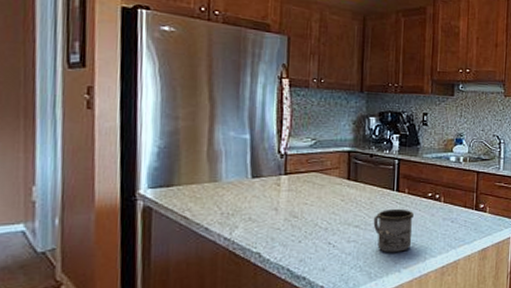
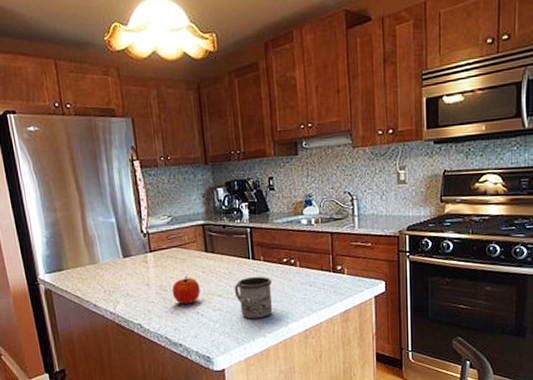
fruit: none [303,202,336,234] -> present [171,275,201,305]

